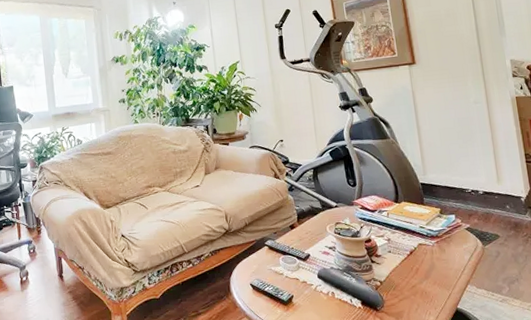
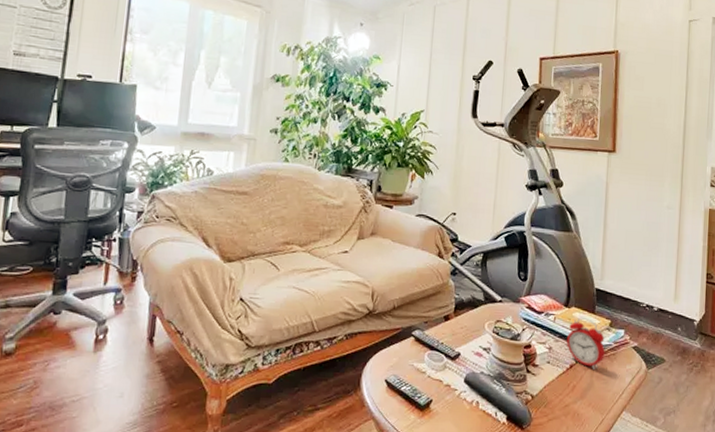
alarm clock: none [402,209,441,253] -> present [566,317,605,370]

